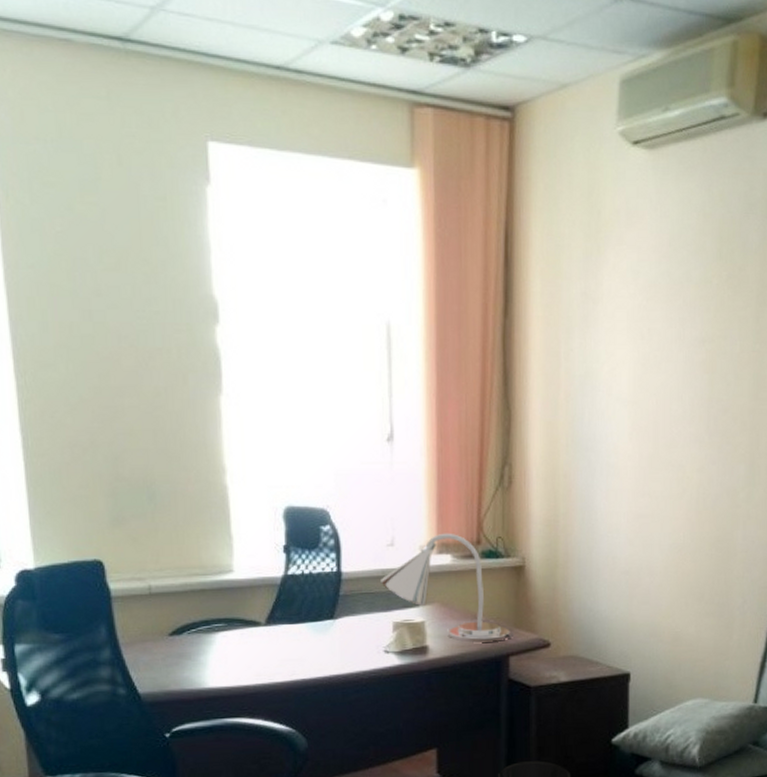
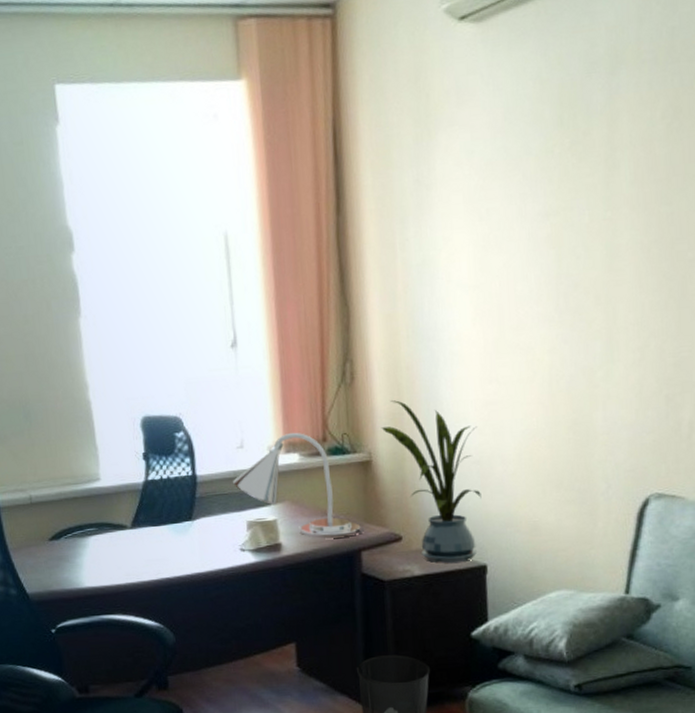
house plant: none [536,507,629,670] -> present [381,400,482,563]

